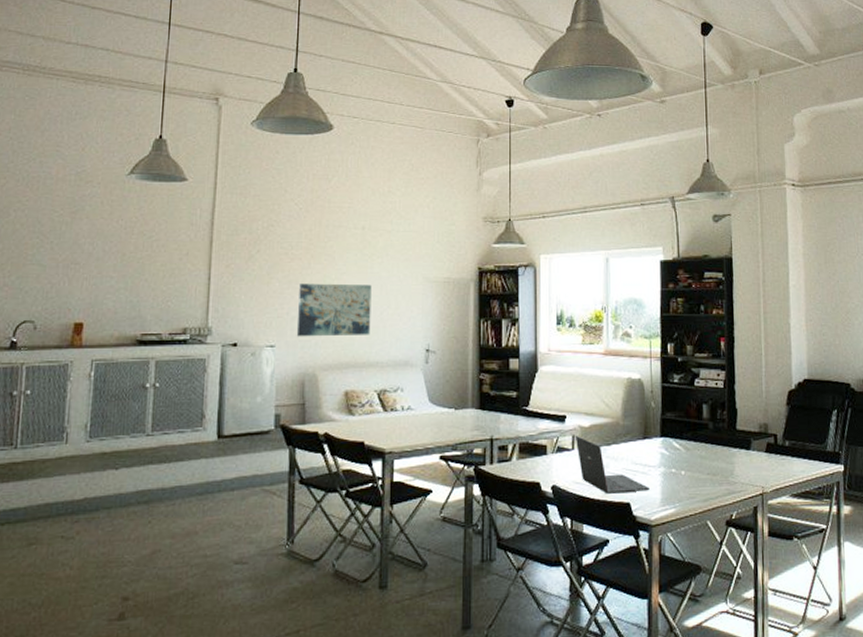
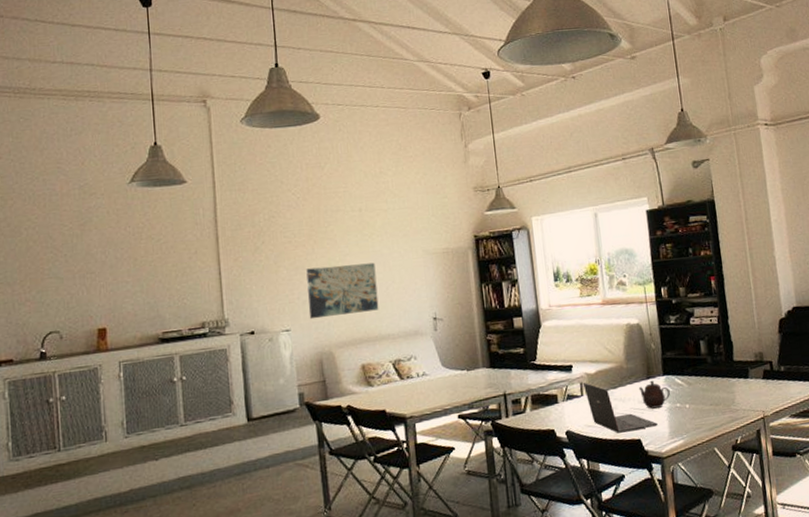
teapot: none [633,441,667,472] -> present [638,380,671,409]

